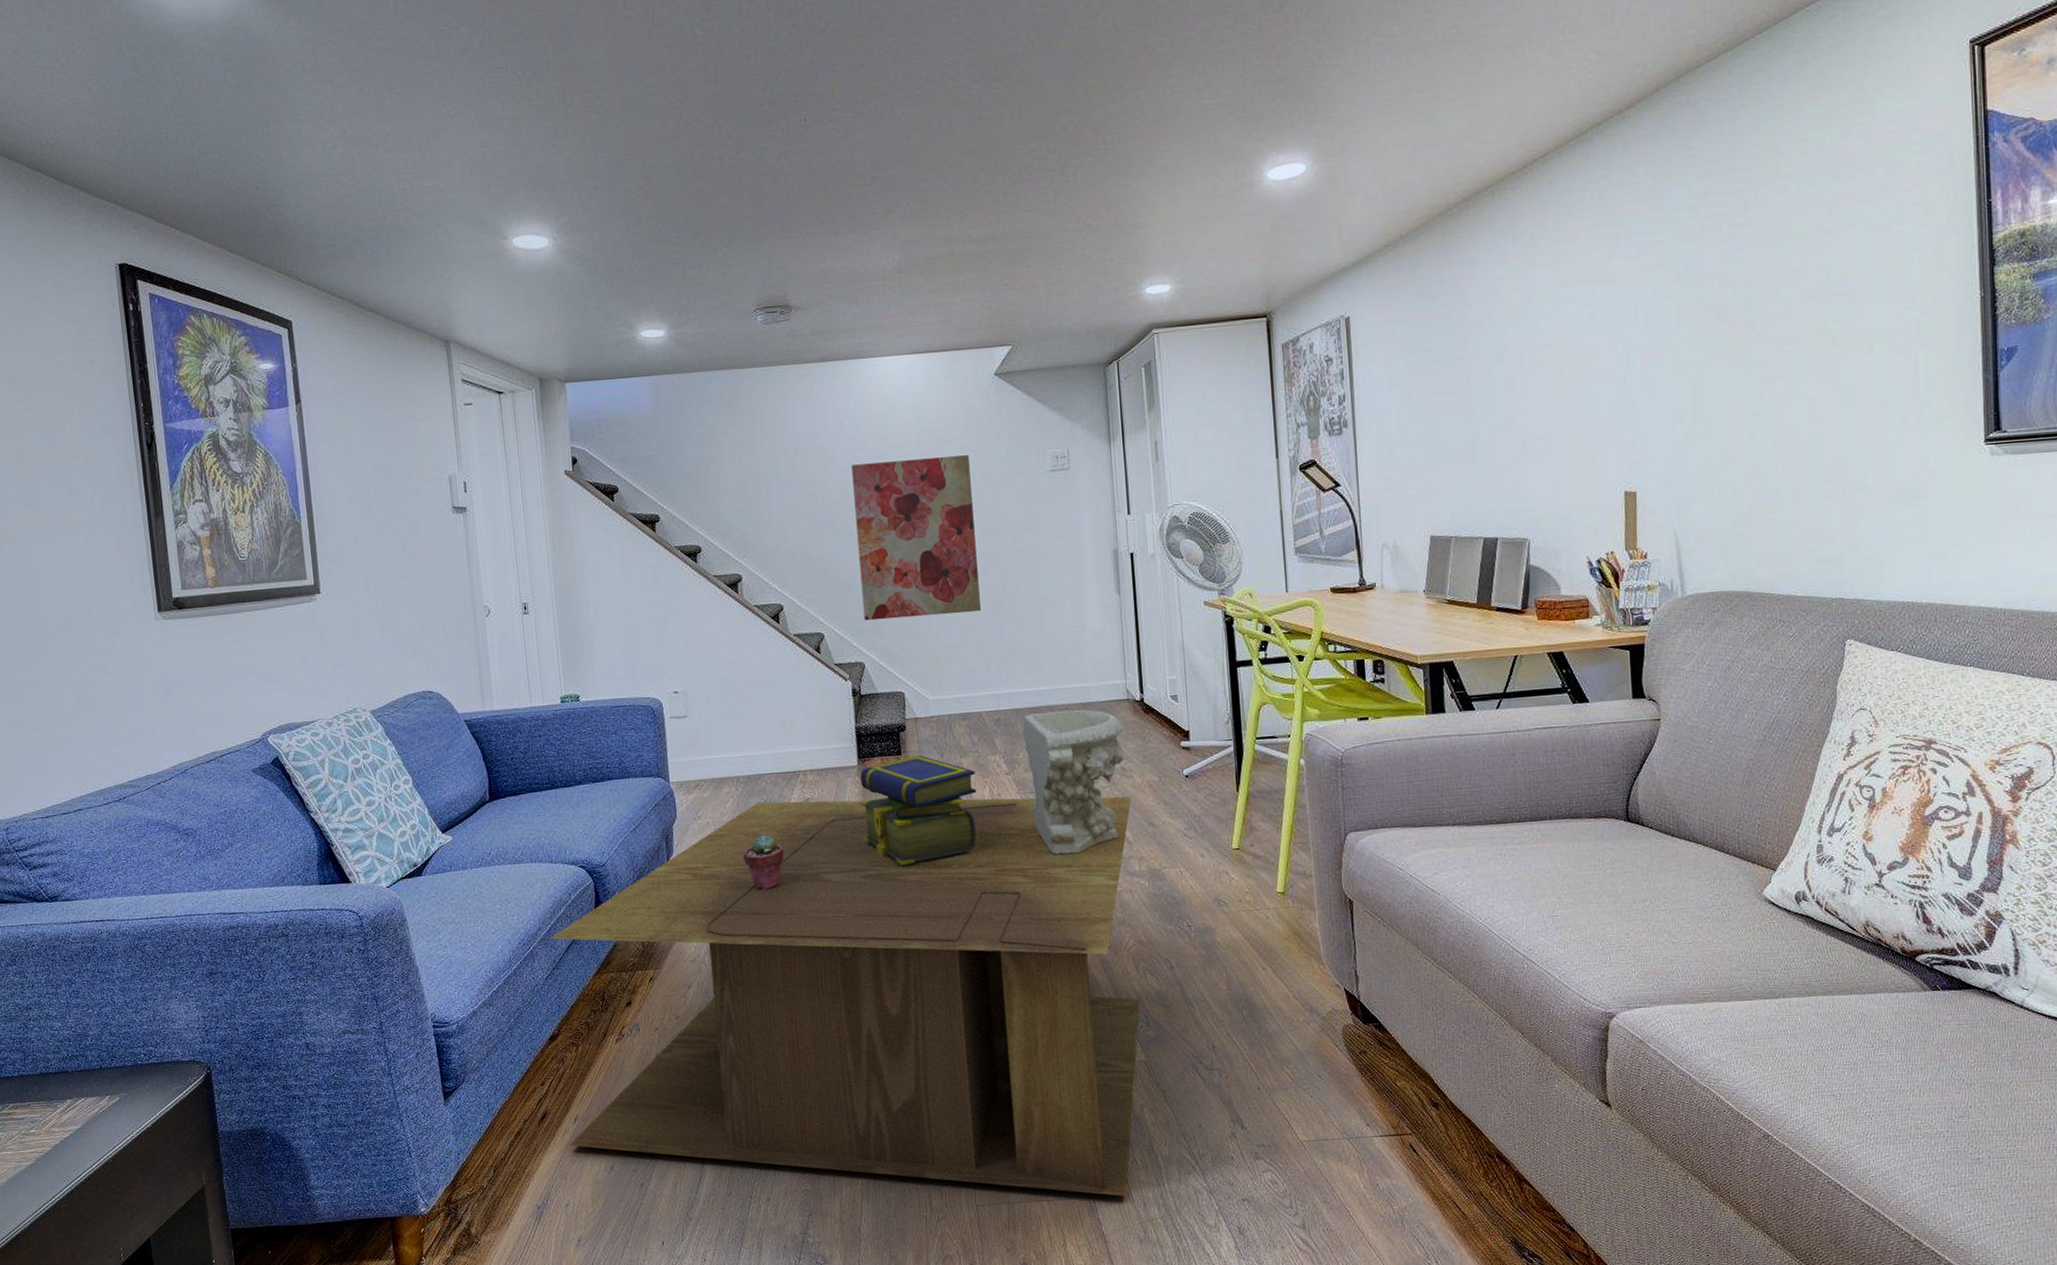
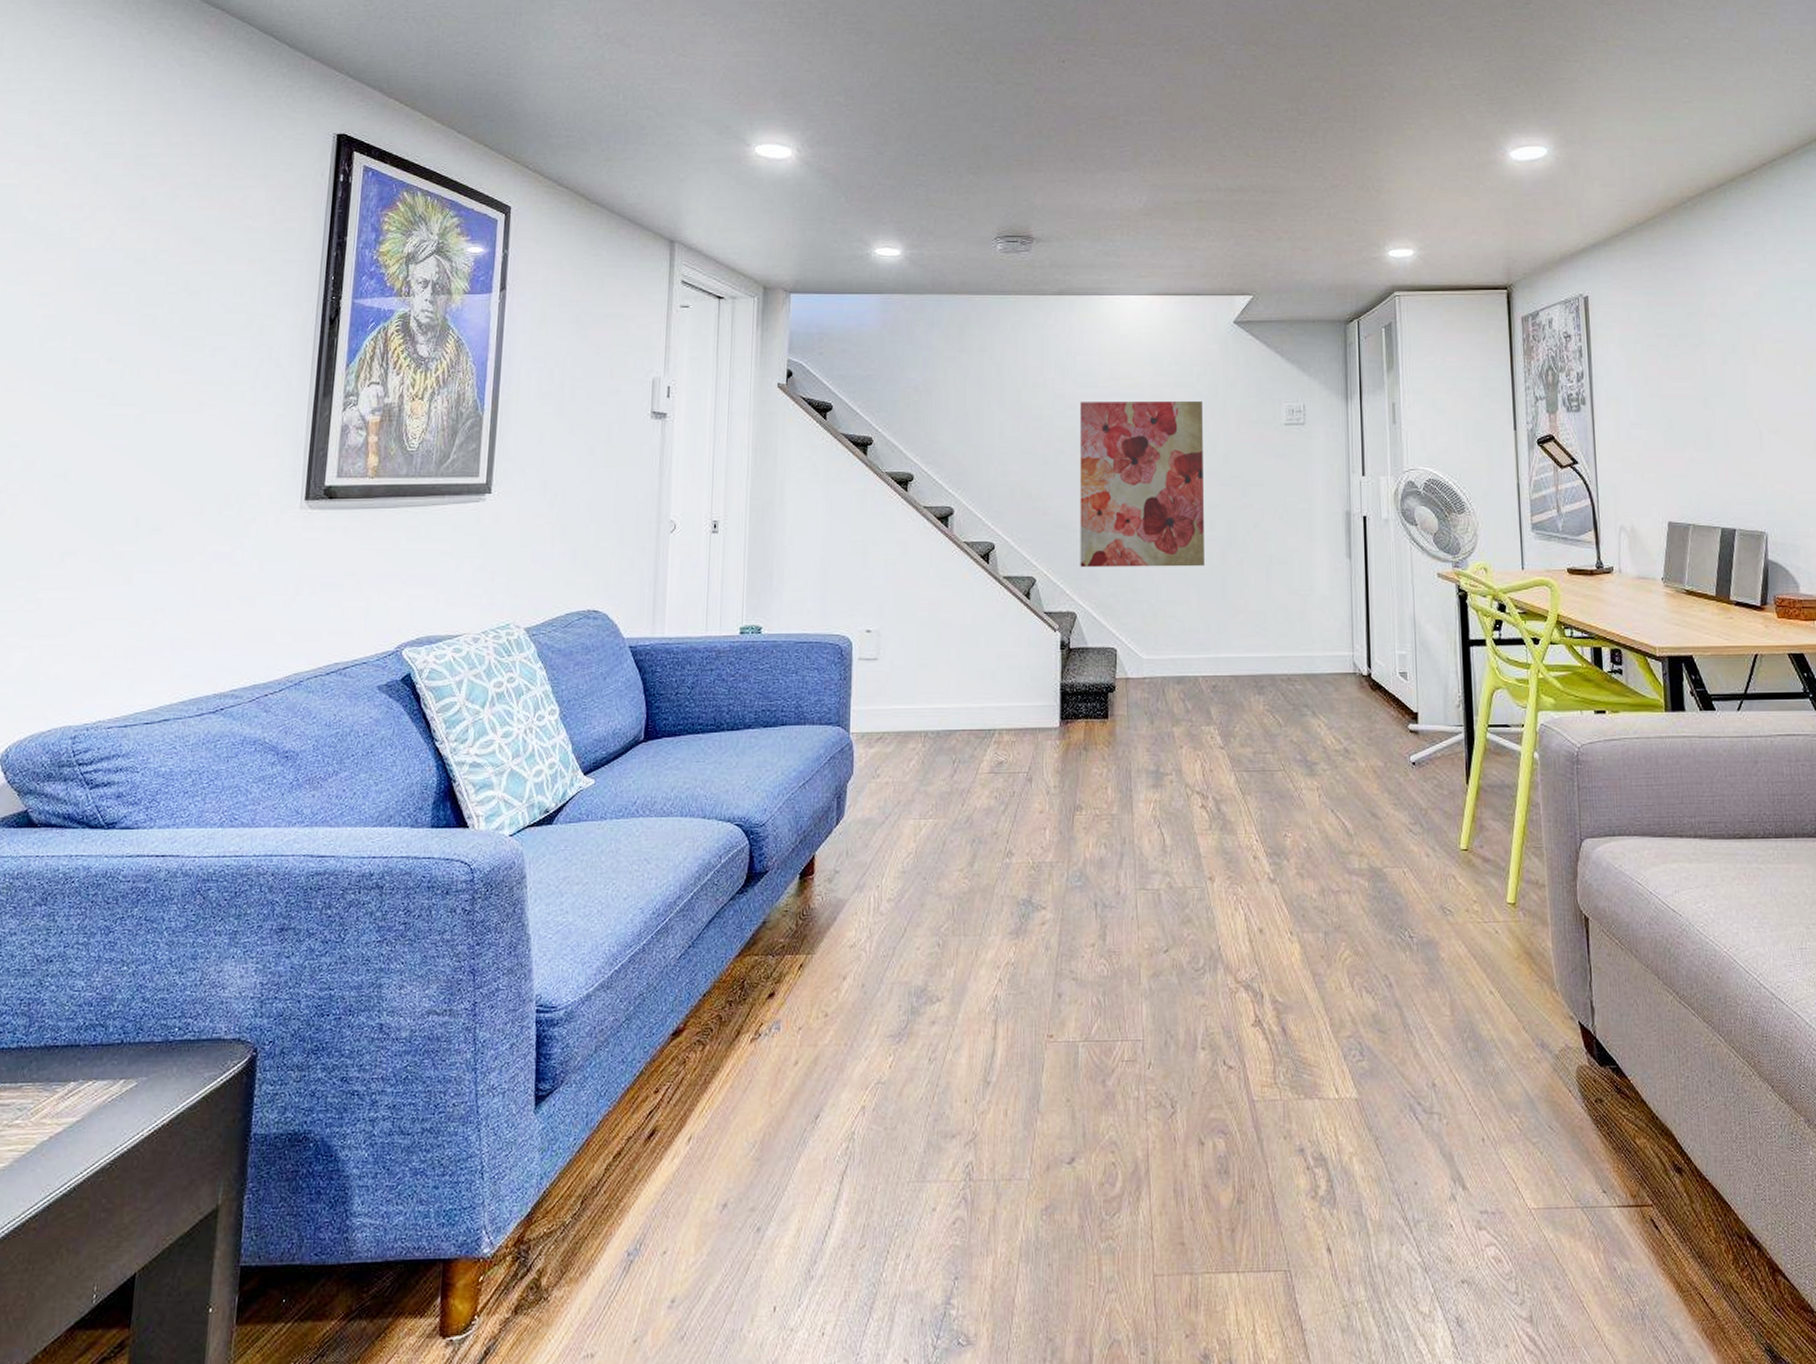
coffee table: present [550,796,1140,1197] -> none [678,762,1354,1271]
potted succulent: present [742,834,785,891] -> none [922,800,970,866]
stack of books: present [860,755,977,865] -> none [1058,720,1187,846]
decorative bowl: present [1022,709,1124,855] -> none [1241,680,1348,845]

